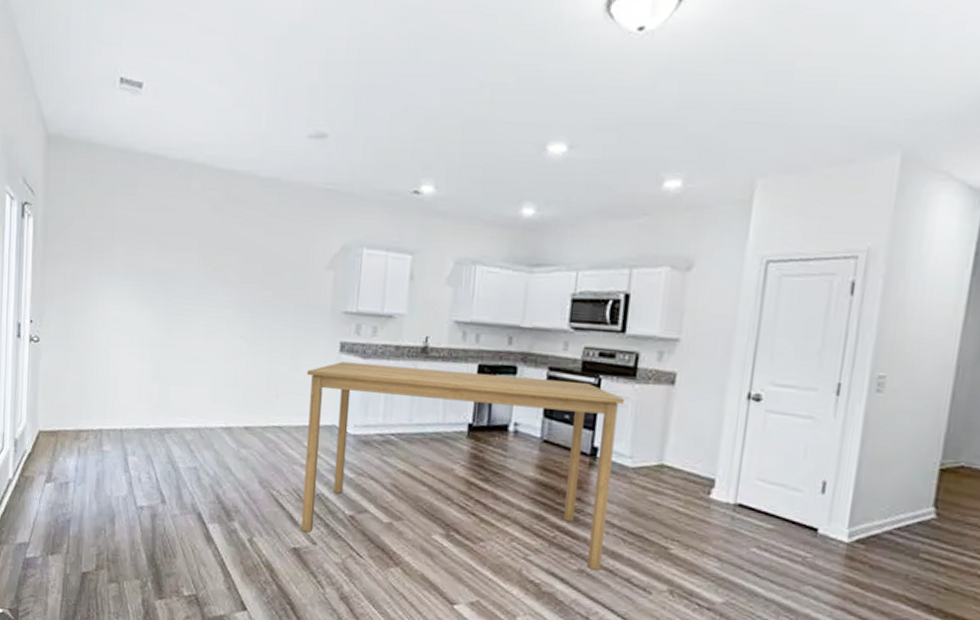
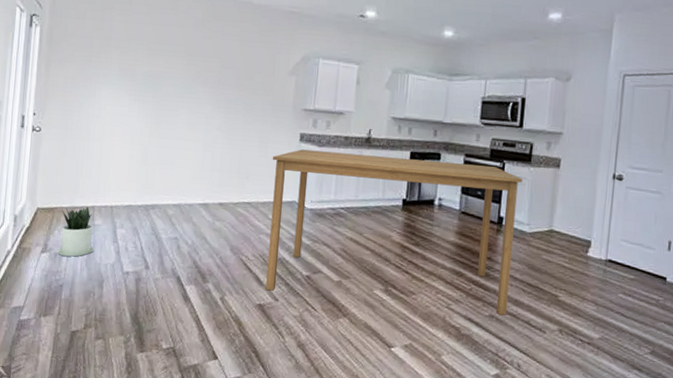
planter: none [63,429,104,488] -> present [57,206,94,257]

